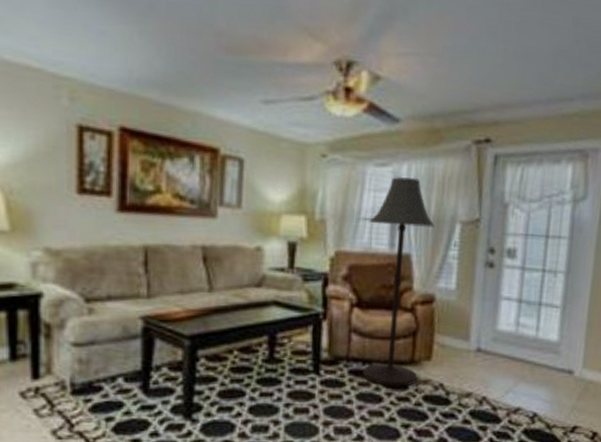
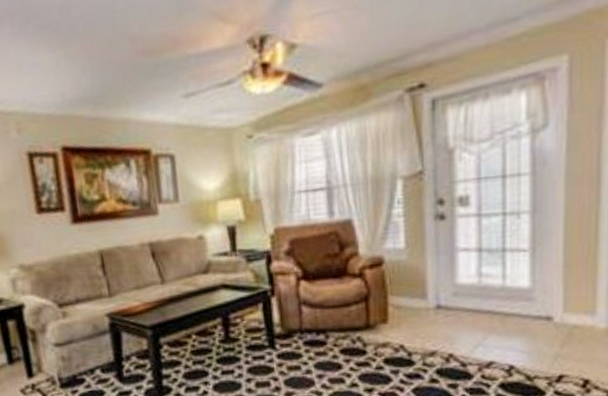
floor lamp: present [362,176,435,387] -> none [304,140,376,354]

